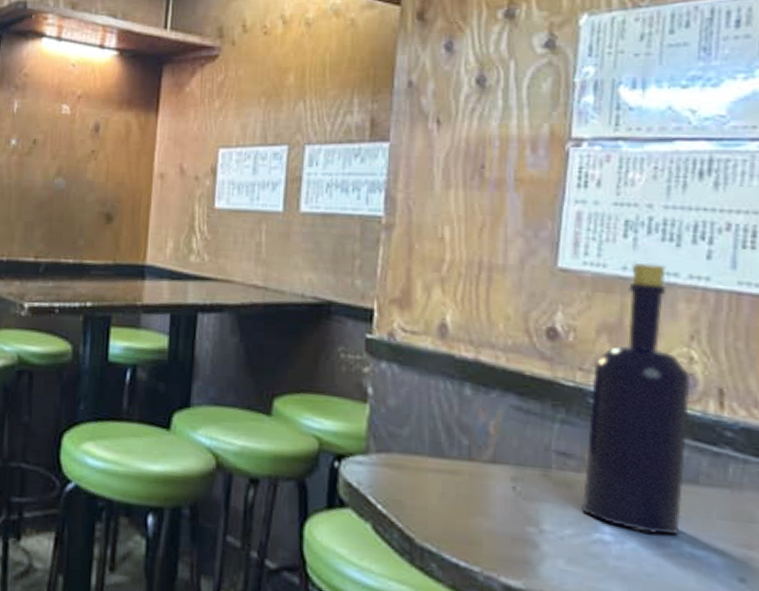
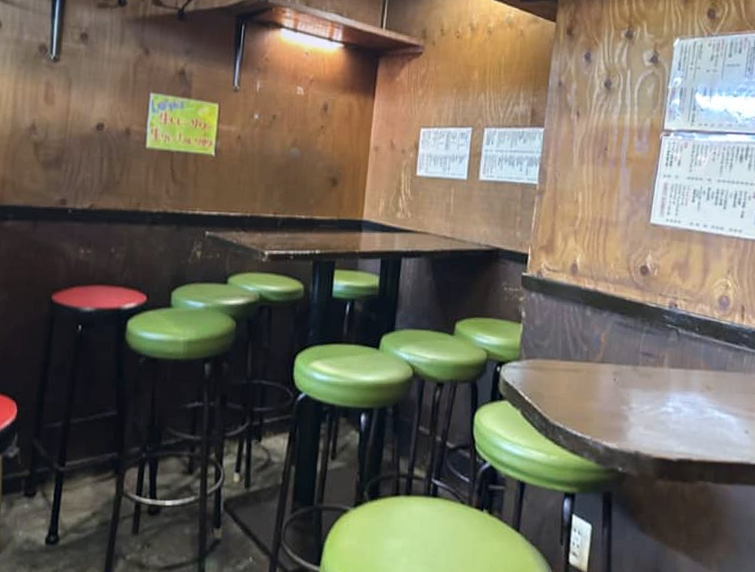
bottle: present [582,262,692,535] -> none [656,219,727,405]

